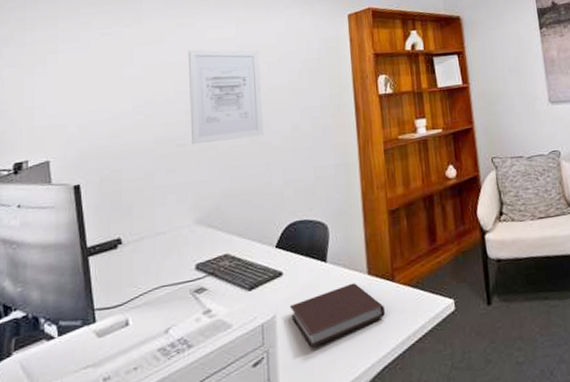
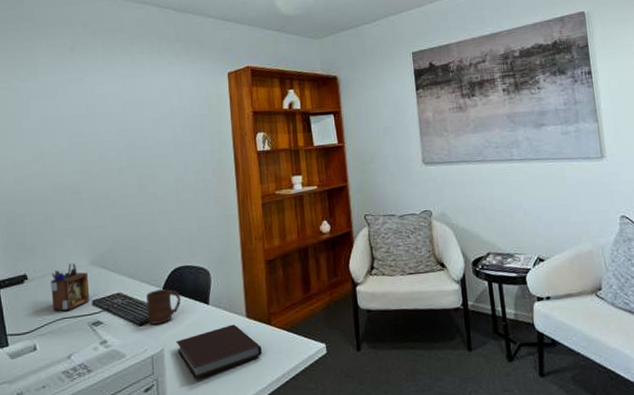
desk organizer: none [148,223,193,279] -> present [50,263,90,311]
wall art: present [187,49,264,145] -> none [79,104,151,193]
cup: none [257,247,296,288] -> present [146,289,181,325]

